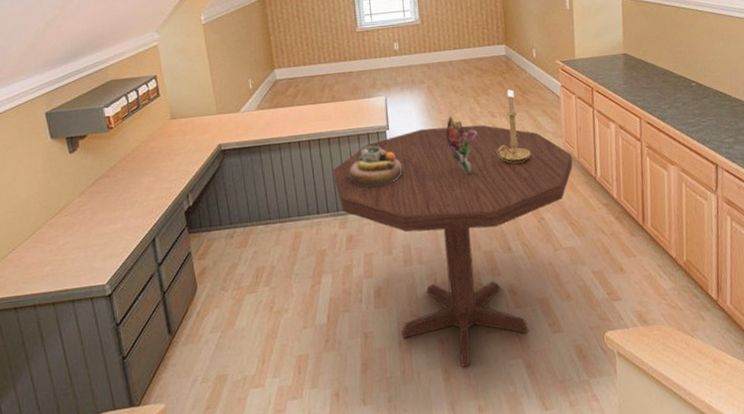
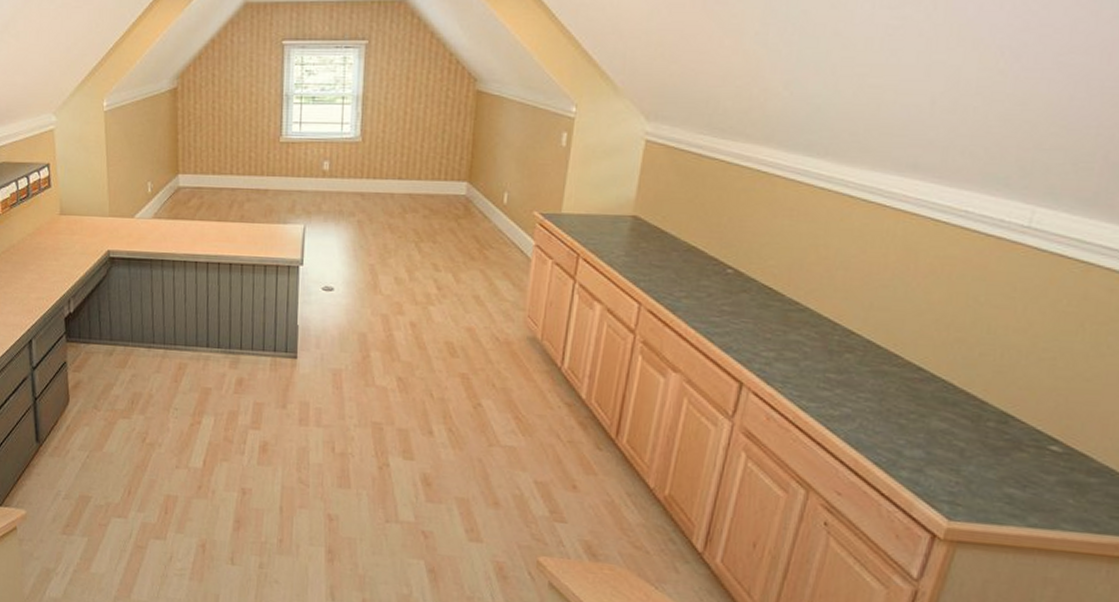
dining table: present [333,124,573,367] -> none [230,270,533,553]
decorative bowl: present [349,144,403,188] -> none [249,279,313,330]
bouquet: present [446,116,478,174] -> none [371,261,413,333]
candle holder: present [497,89,531,163] -> none [434,240,478,331]

